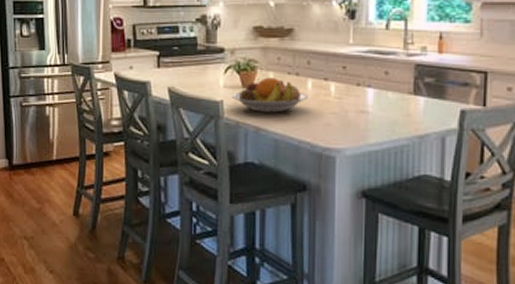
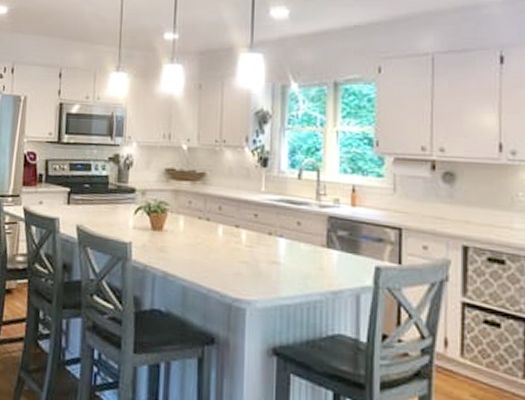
fruit bowl: present [231,77,308,113] -> none [140,220,219,258]

